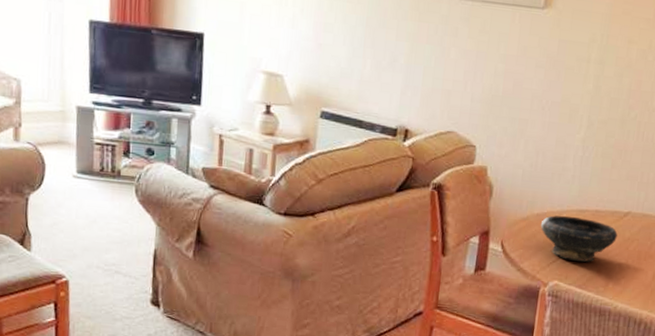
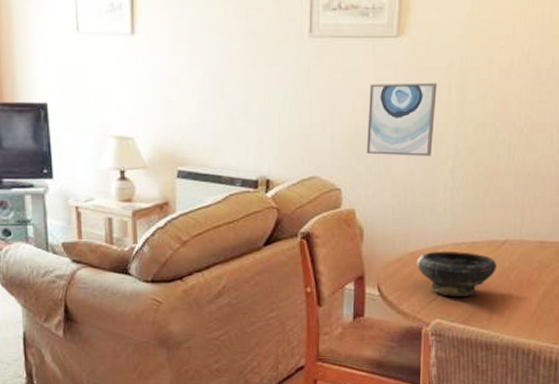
wall art: none [503,50,578,124] -> present [366,82,437,156]

